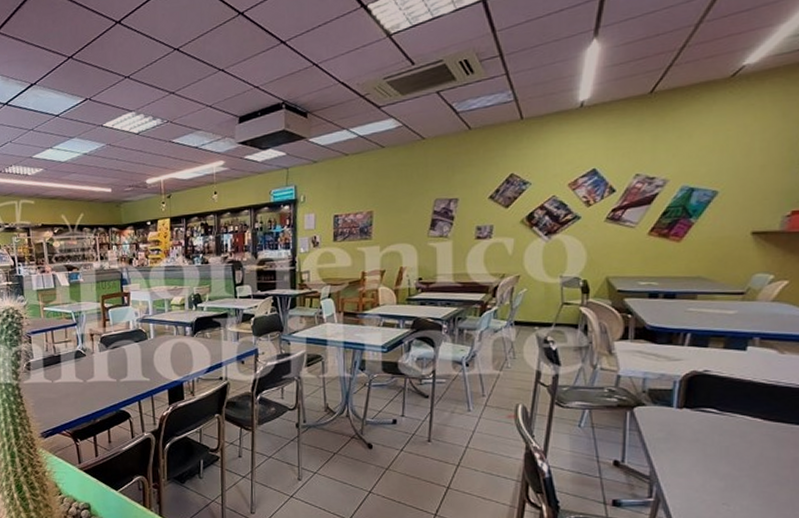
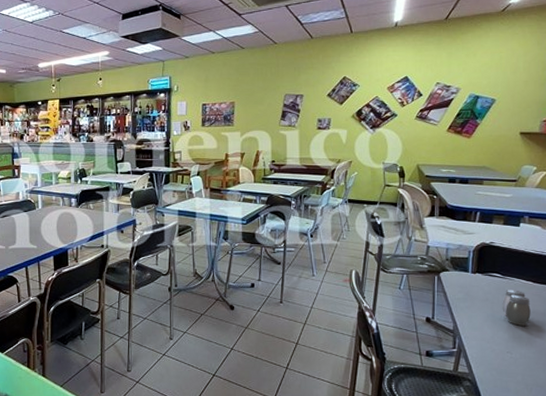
salt and pepper shaker: none [718,428,758,472] -> present [502,290,531,326]

